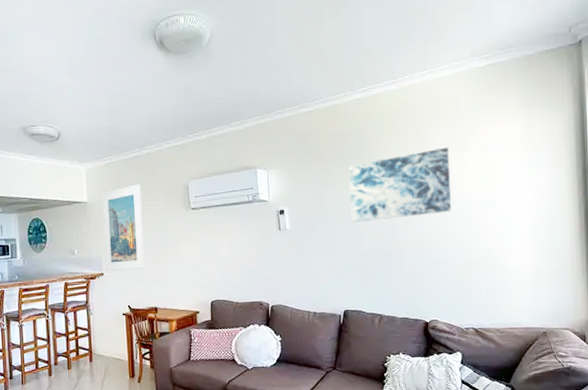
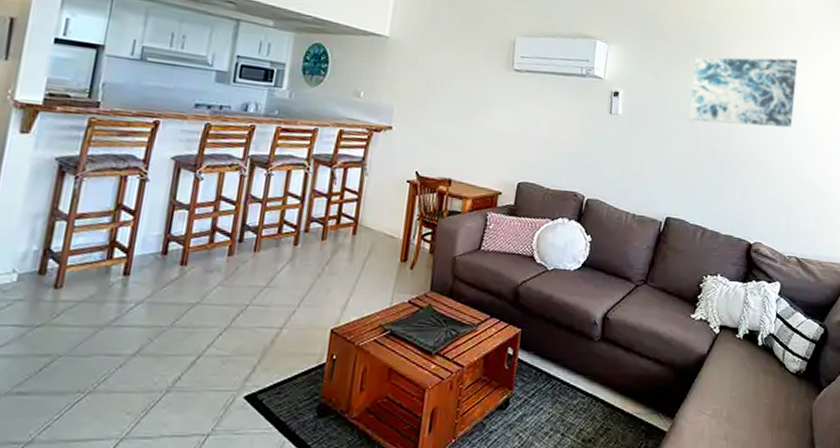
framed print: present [101,184,146,272] -> none [395,28,460,130]

